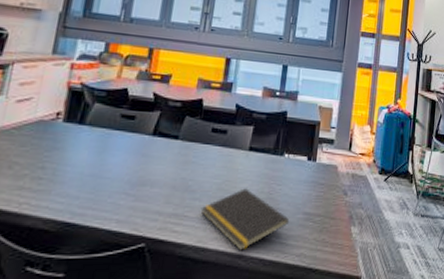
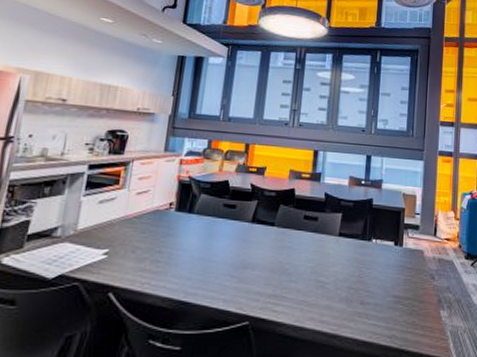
notepad: present [201,188,290,251] -> none [297,272,380,331]

